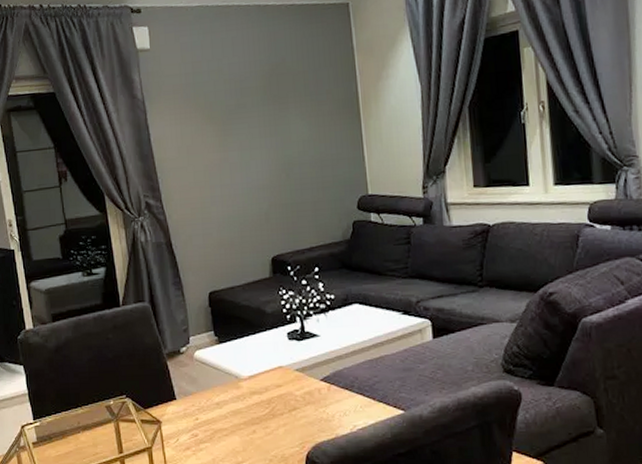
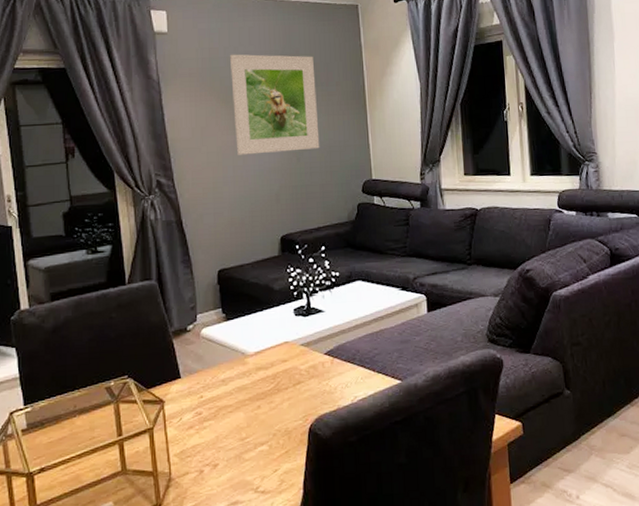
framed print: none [214,63,311,173] -> present [230,54,320,155]

